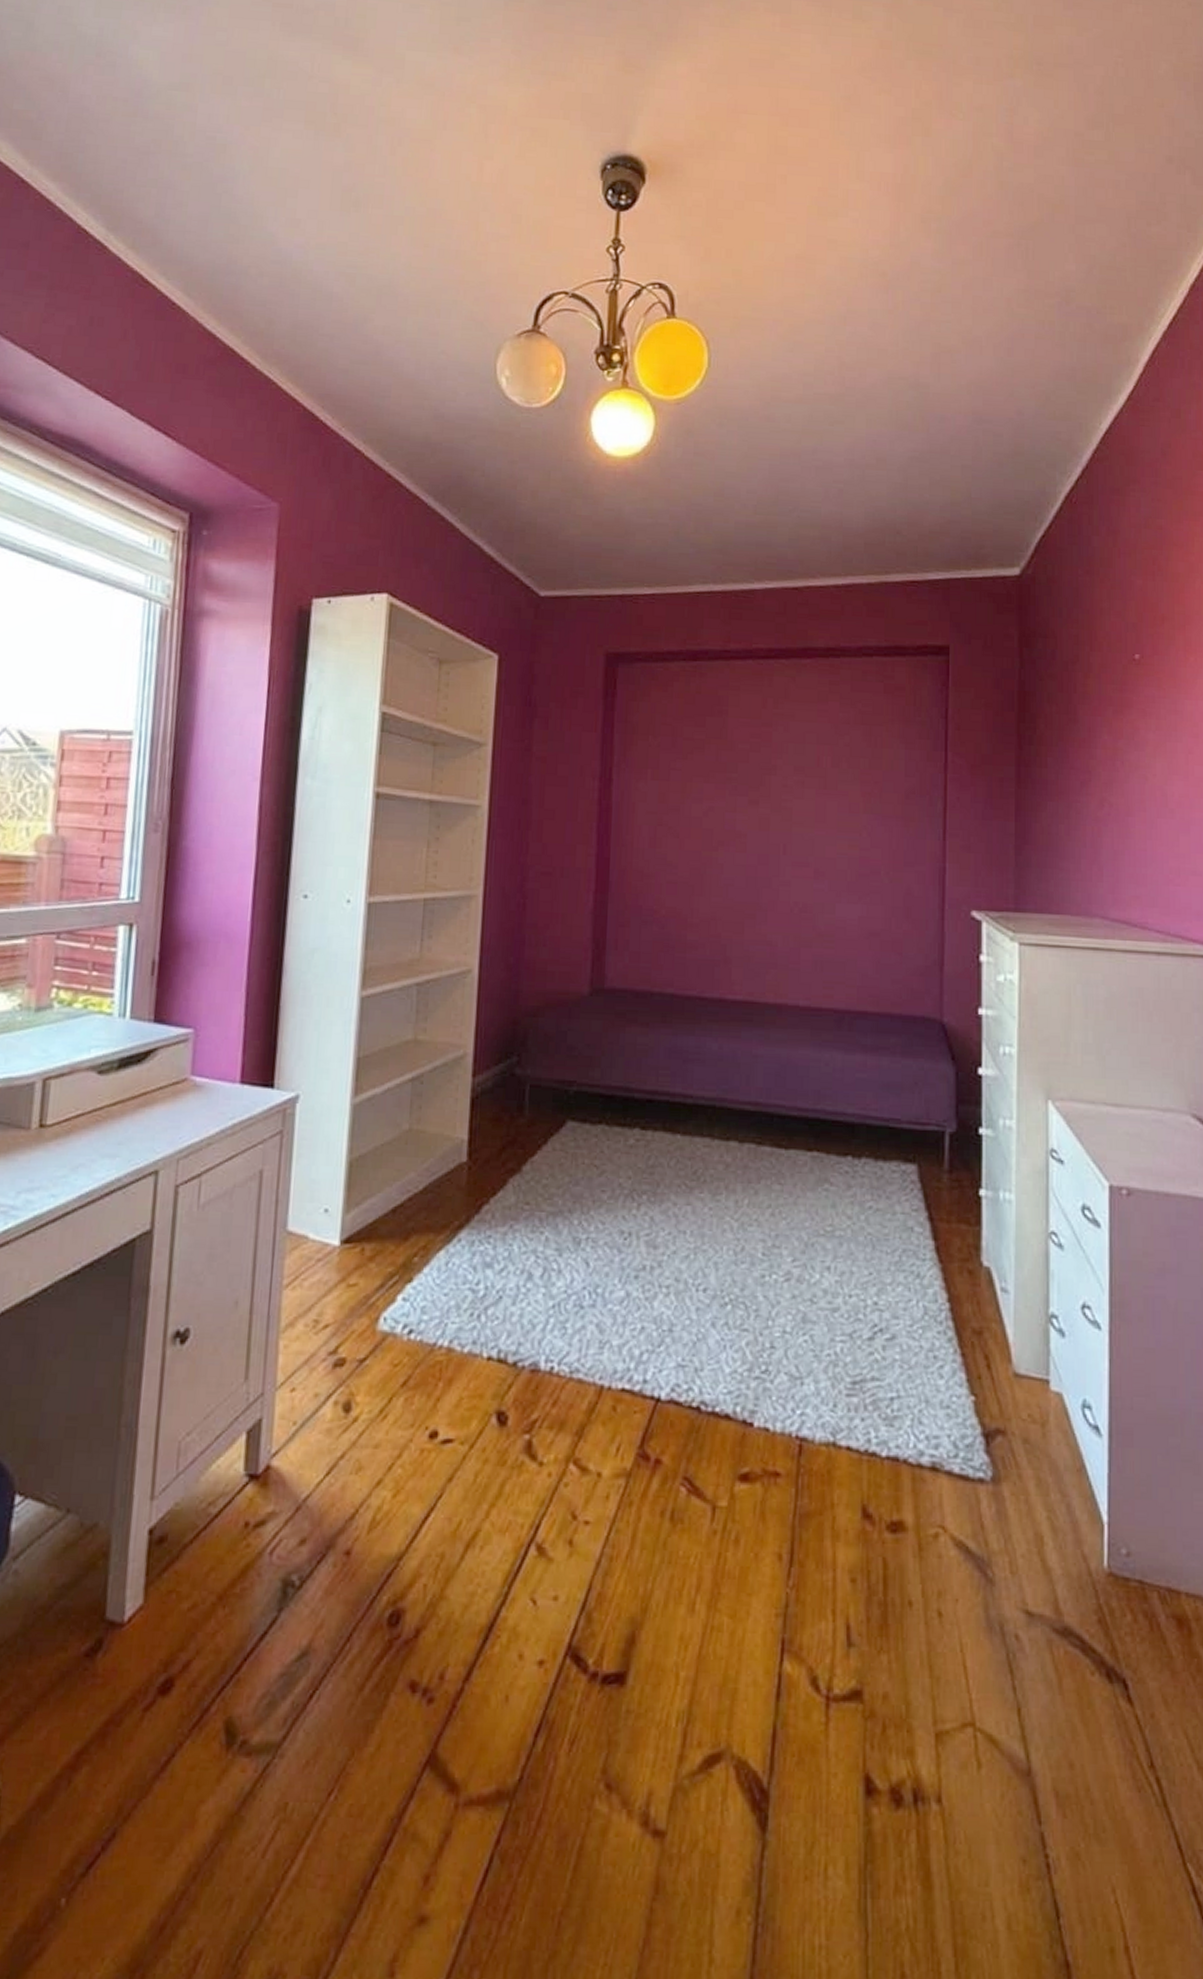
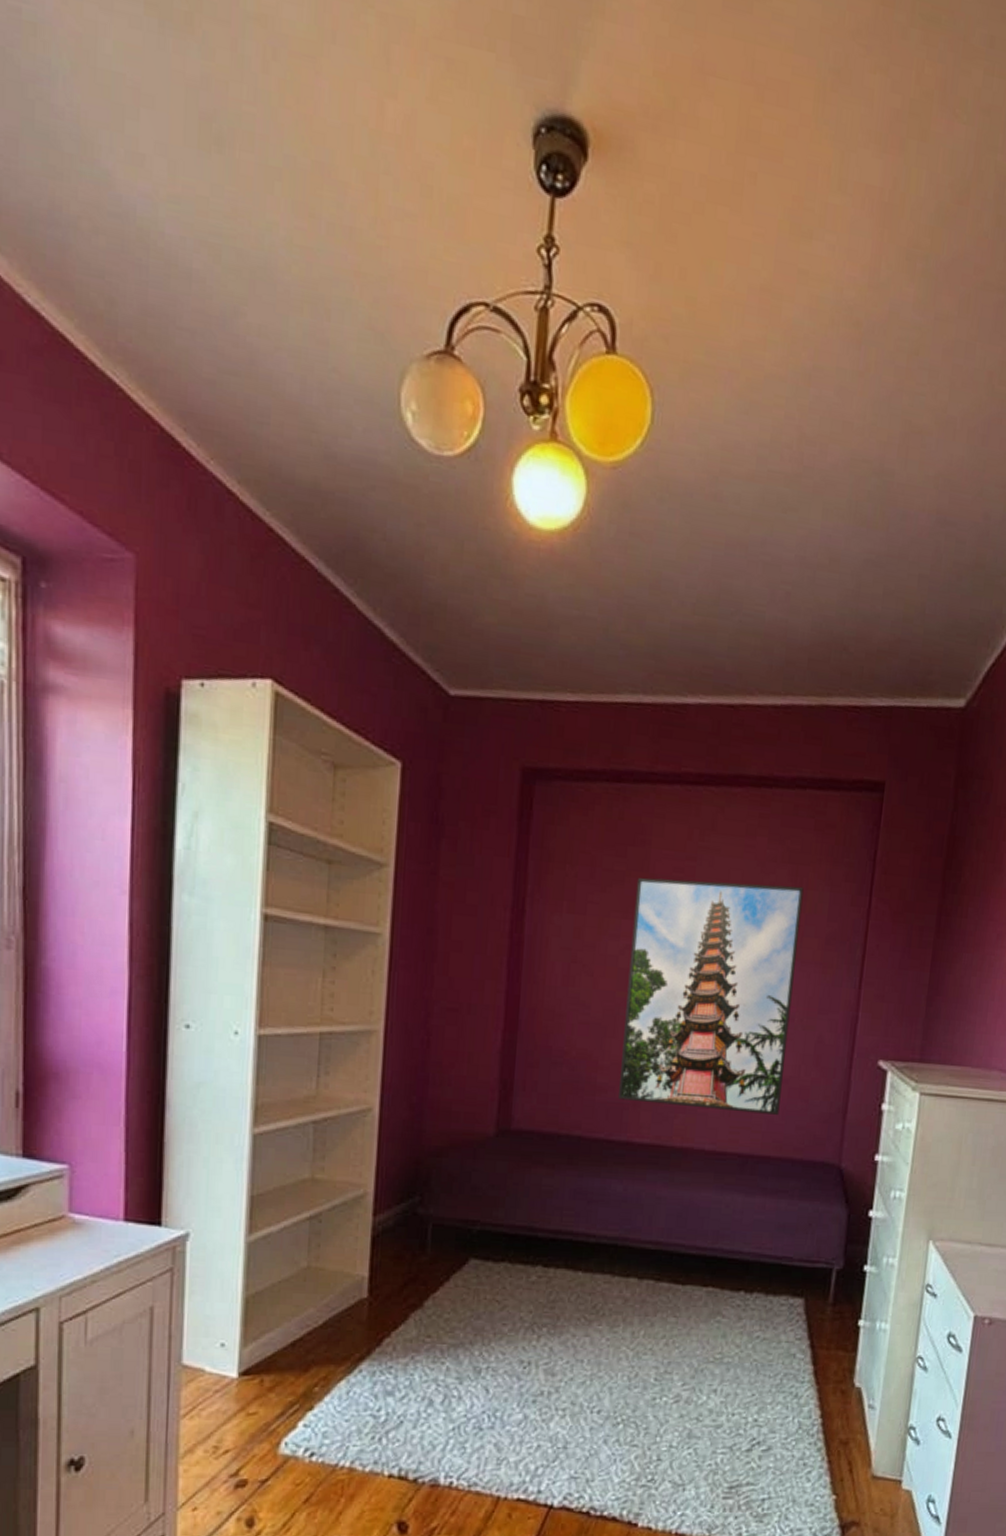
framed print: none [709,744,879,969] -> present [619,877,804,1115]

